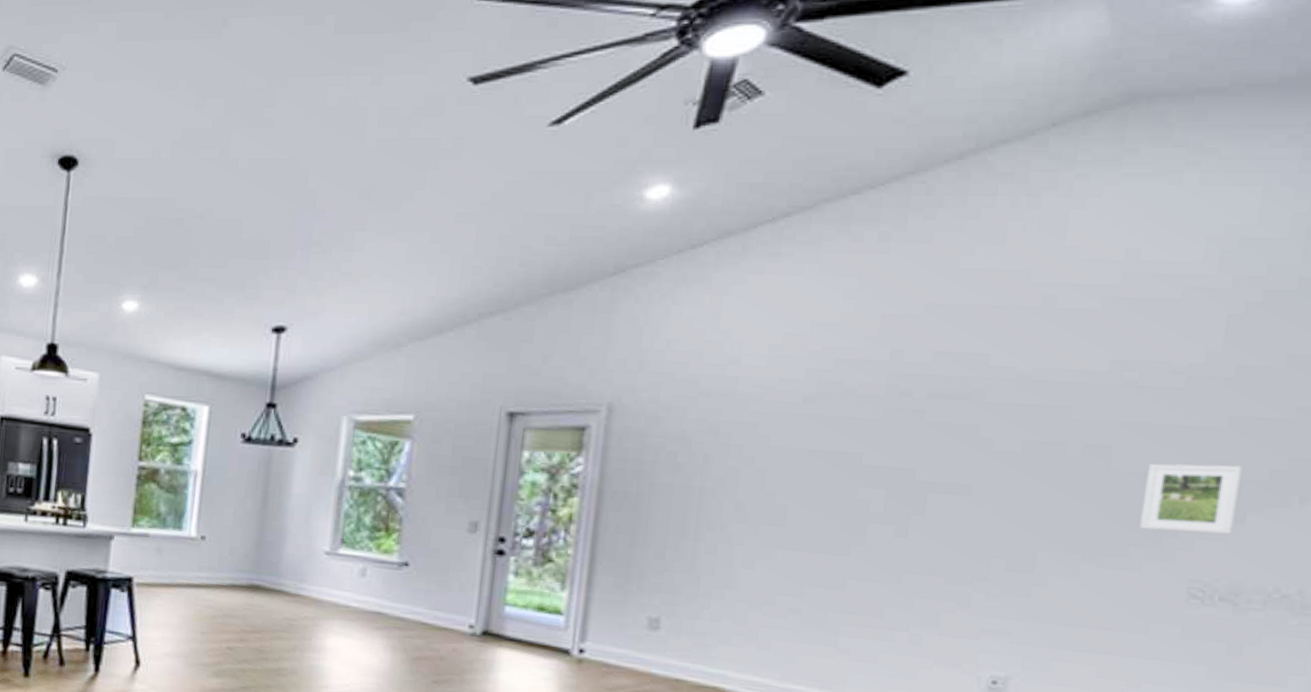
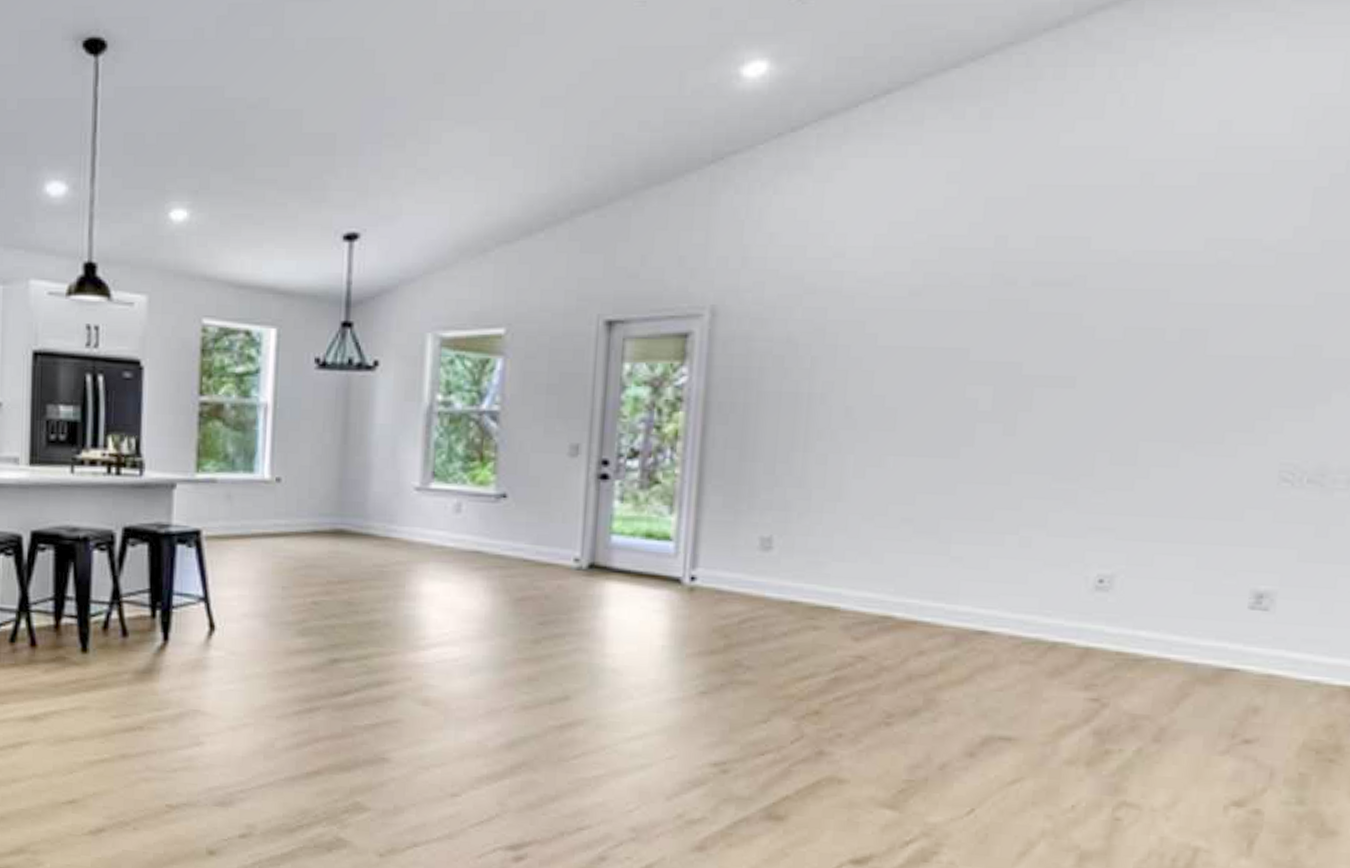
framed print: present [1138,463,1242,535] -> none [1233,343,1327,415]

